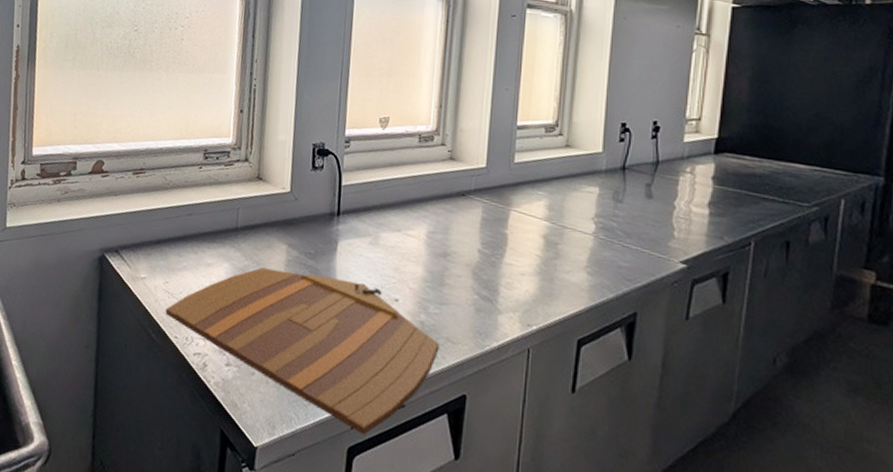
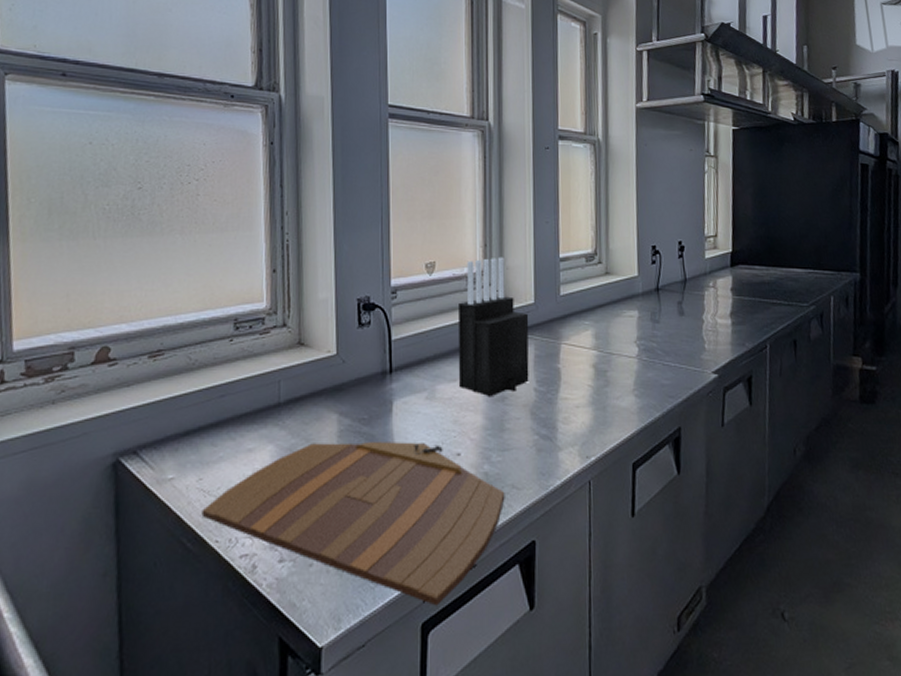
knife block: none [403,118,479,252] -> present [457,257,529,397]

